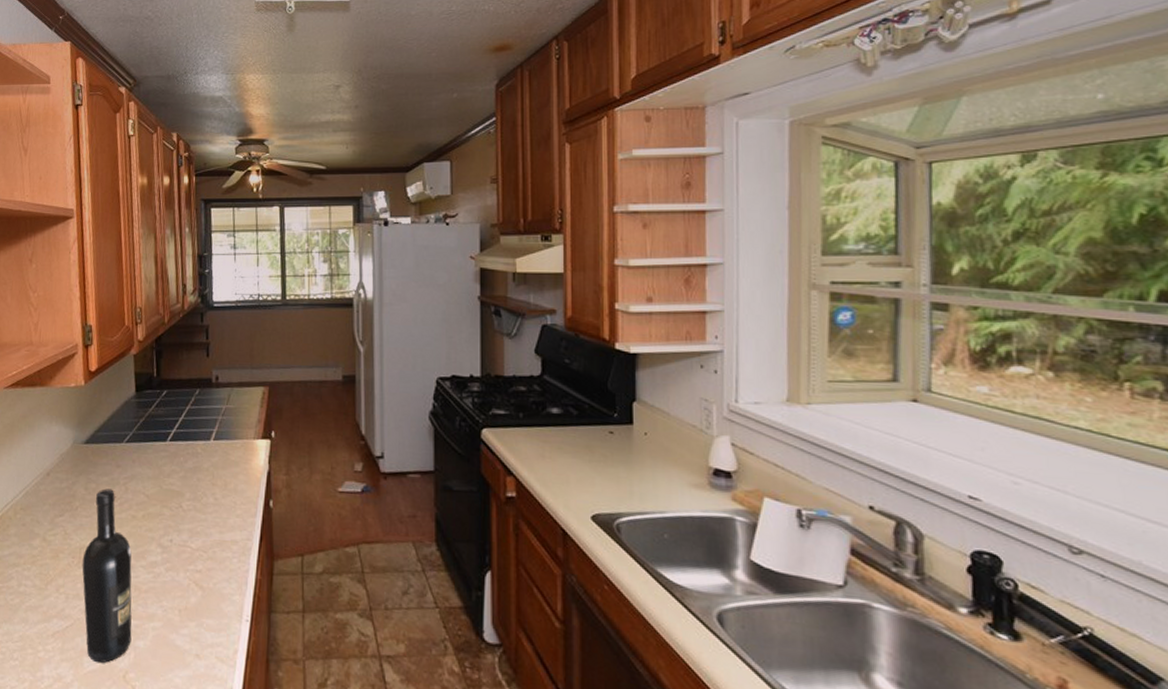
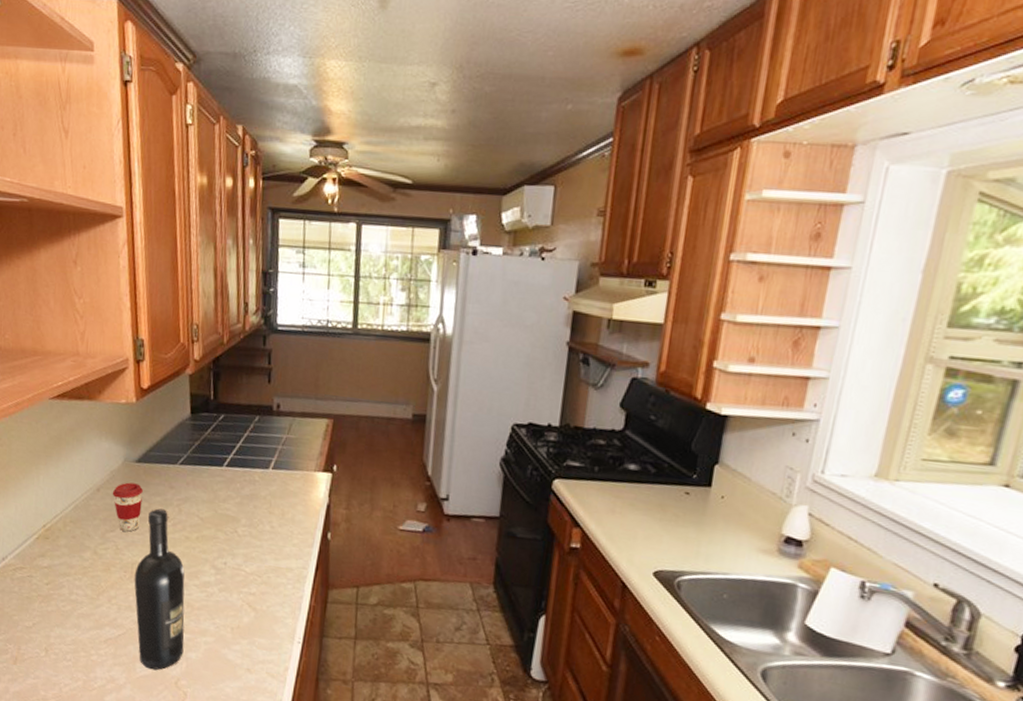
coffee cup: none [61,464,91,515] -> present [112,482,143,532]

